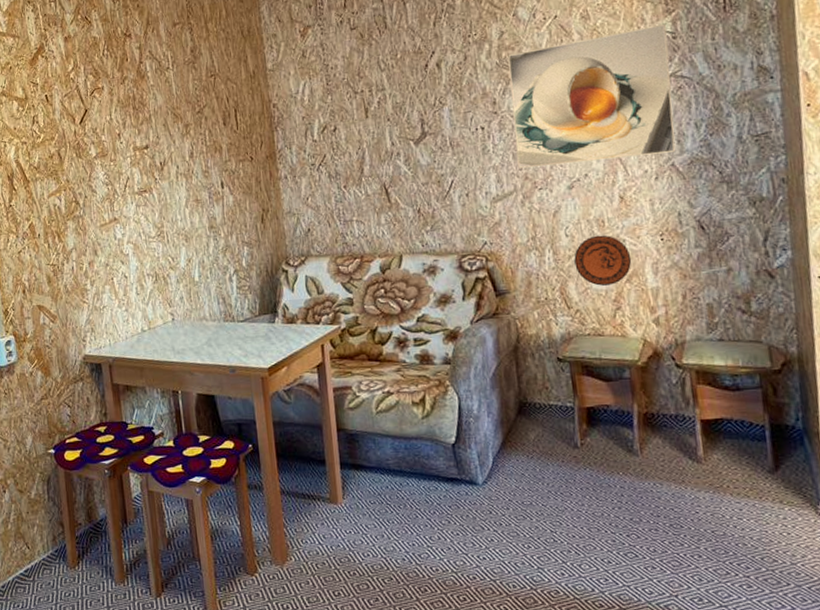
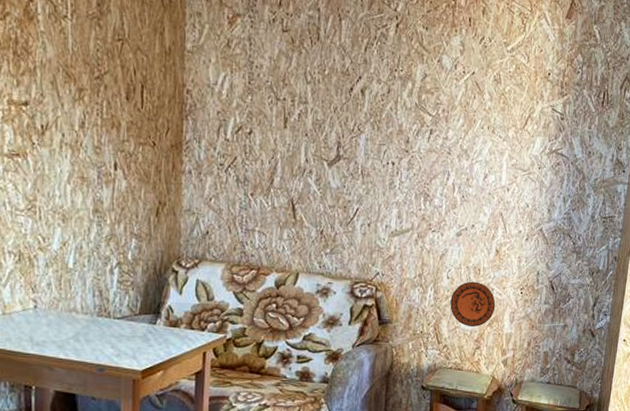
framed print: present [508,23,676,169] -> none [418,98,558,219]

